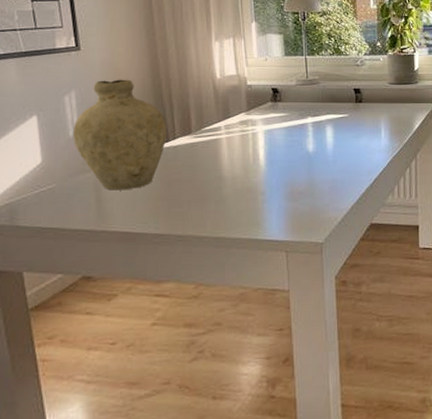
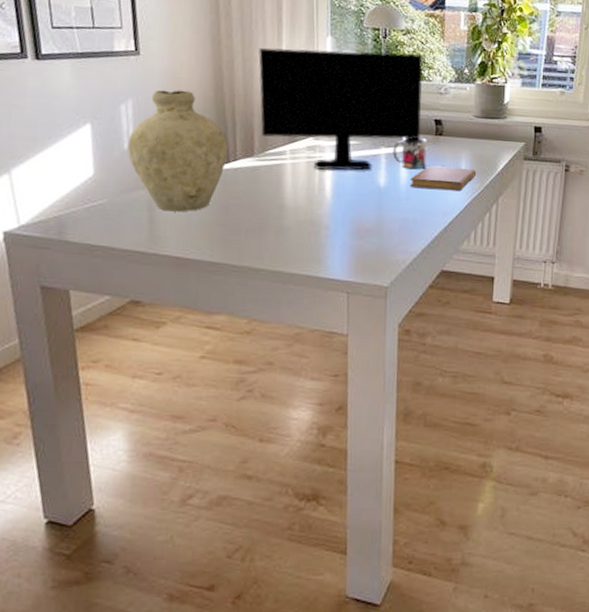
monitor: none [190,32,342,141] -> present [258,47,424,171]
mug: none [318,106,349,135] -> present [393,137,427,170]
notebook: none [336,130,396,151] -> present [410,165,477,192]

